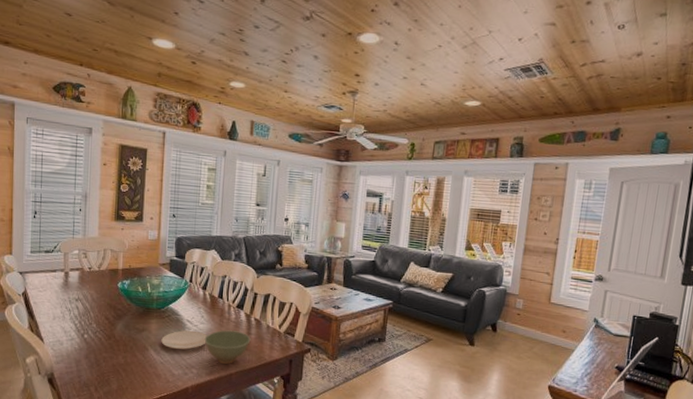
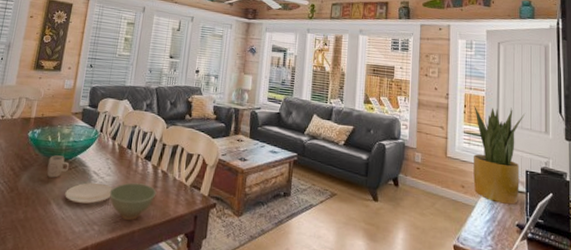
mug: none [141,305,163,326] -> present [46,155,70,178]
planter: none [575,251,641,348] -> present [473,106,525,205]

